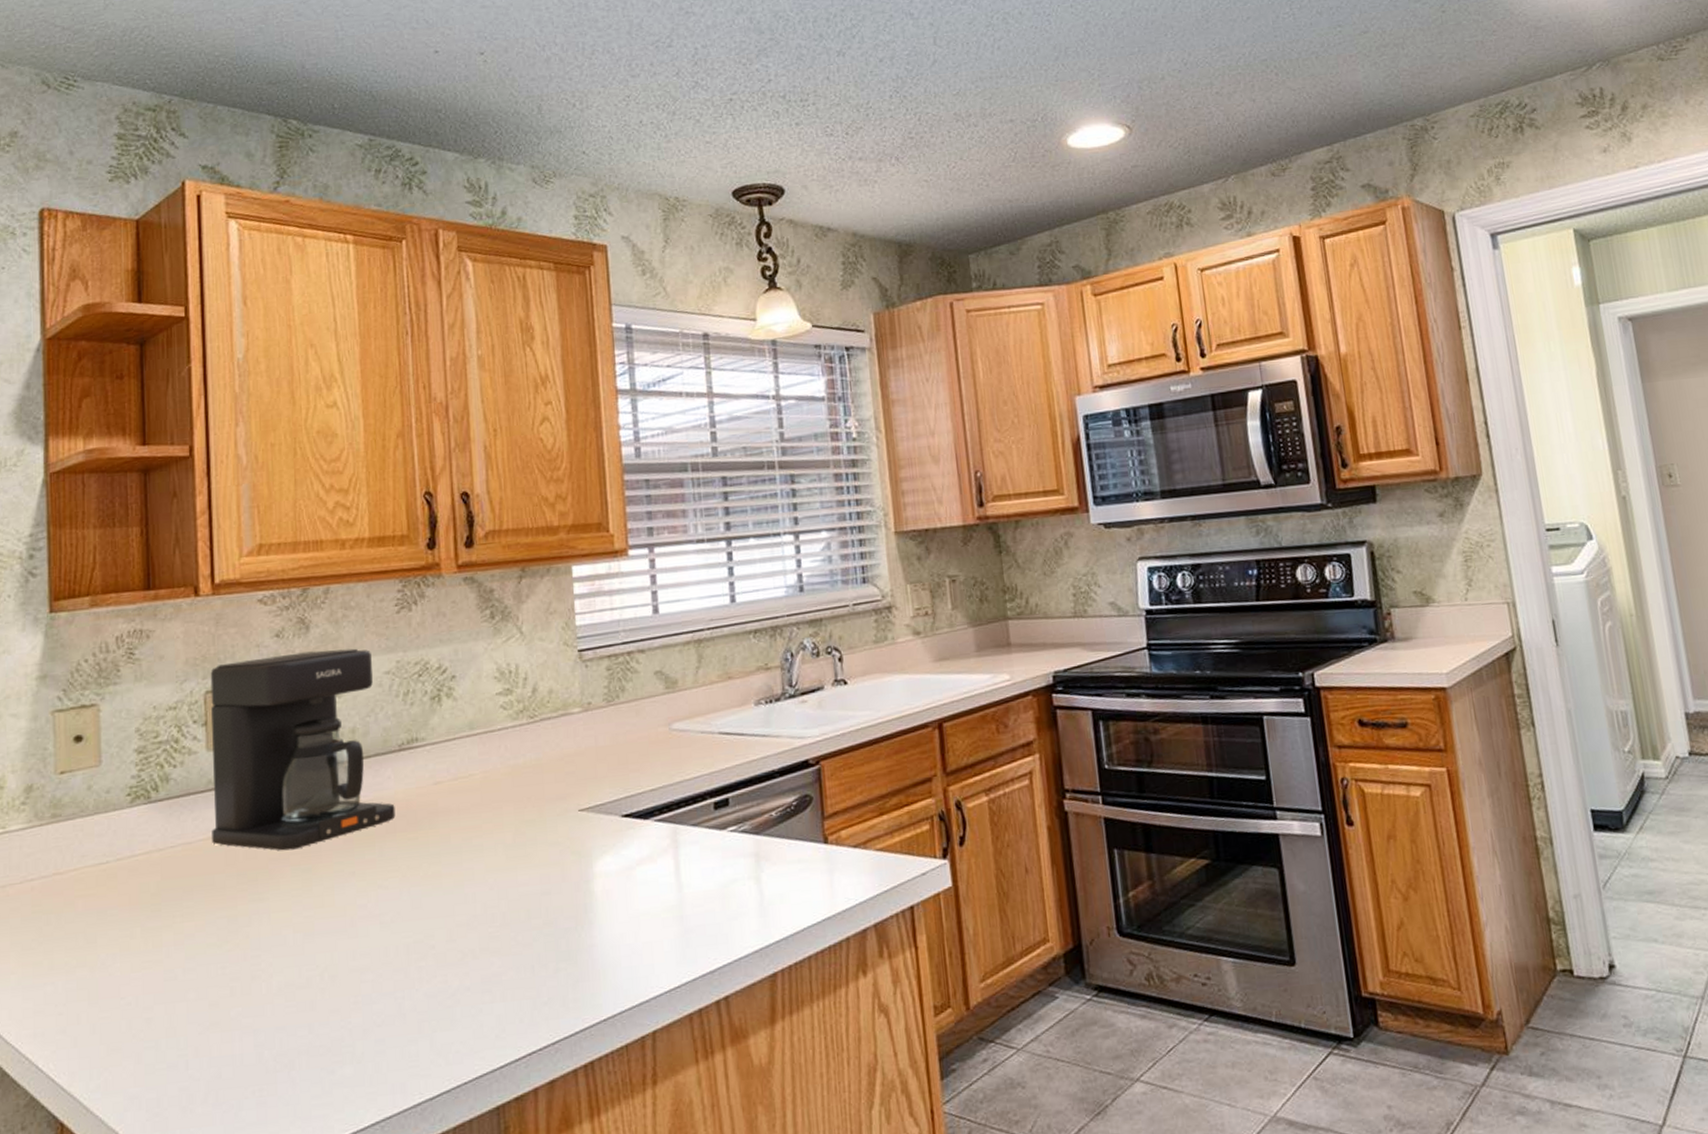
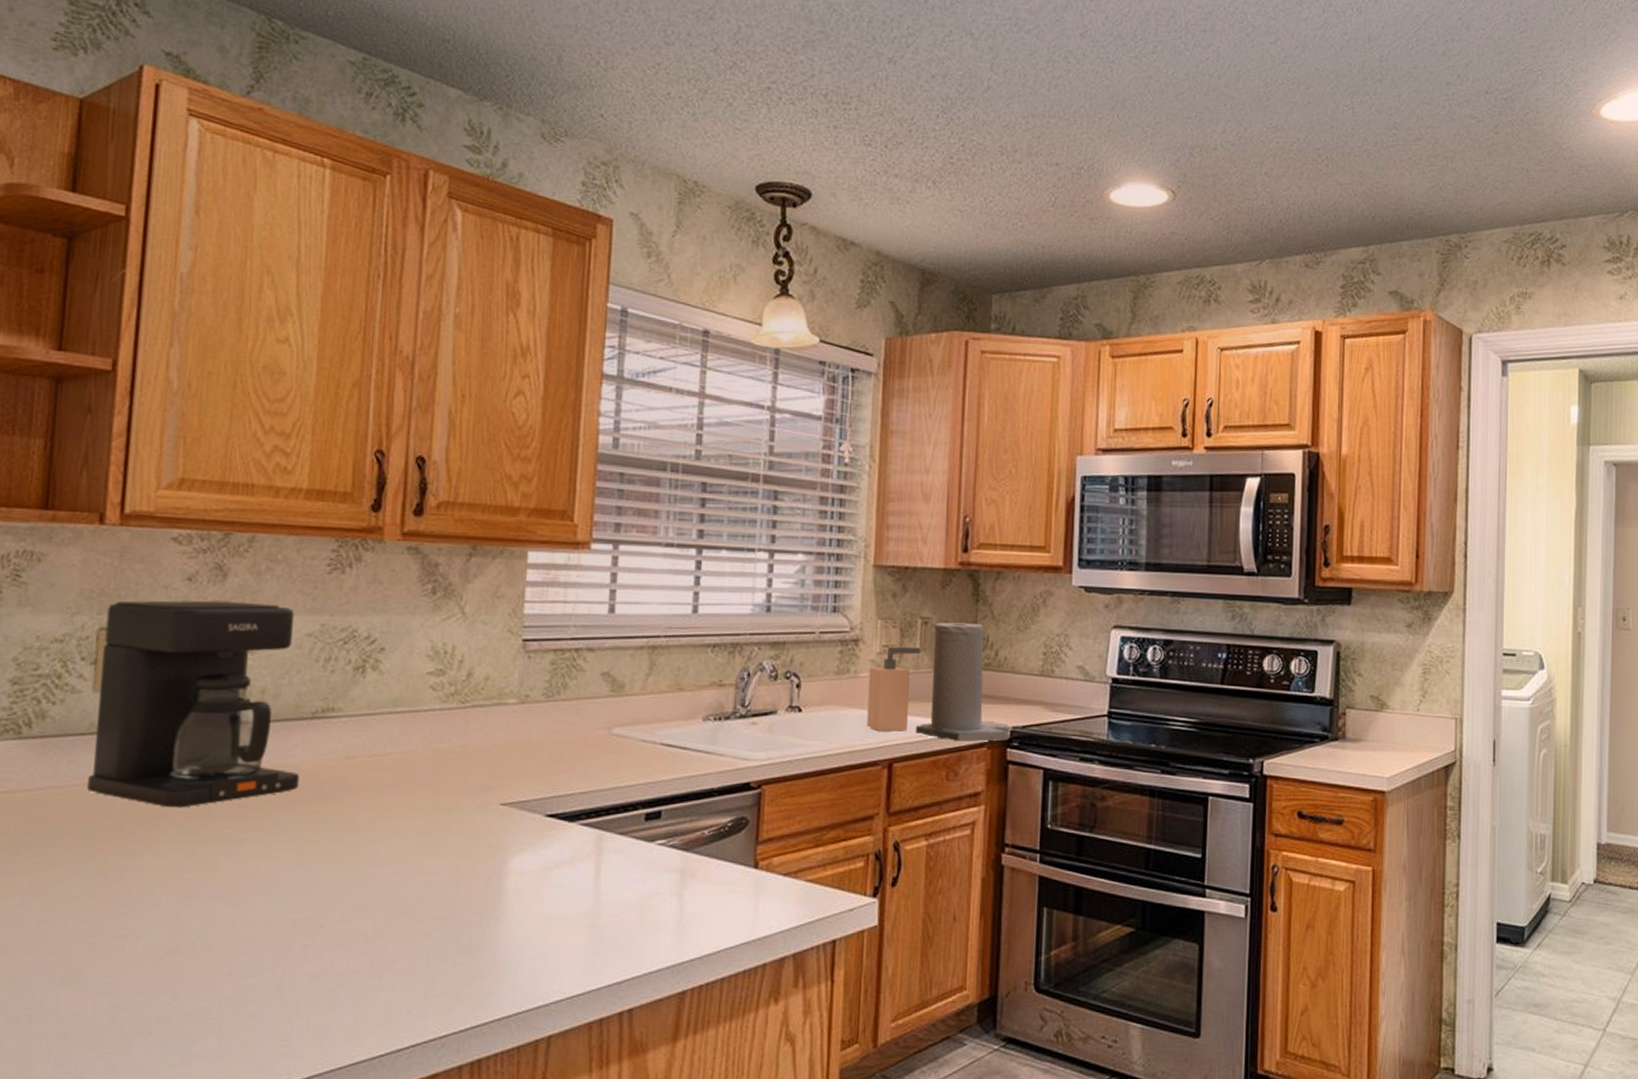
soap dispenser: none [906,605,952,693] -> present [866,646,920,731]
paper towel: none [959,574,1053,694] -> present [915,622,1010,743]

